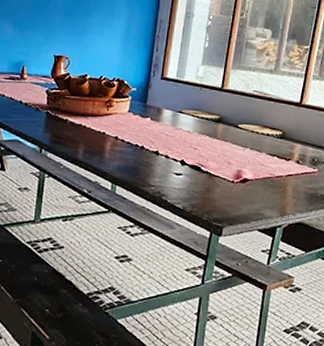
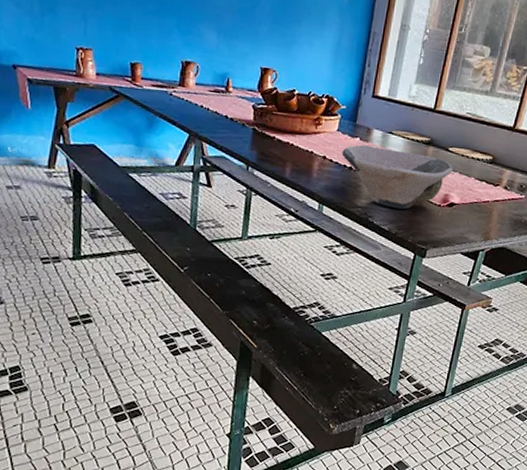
ceramic bowl: none [133,124,244,187] -> present [342,144,453,209]

